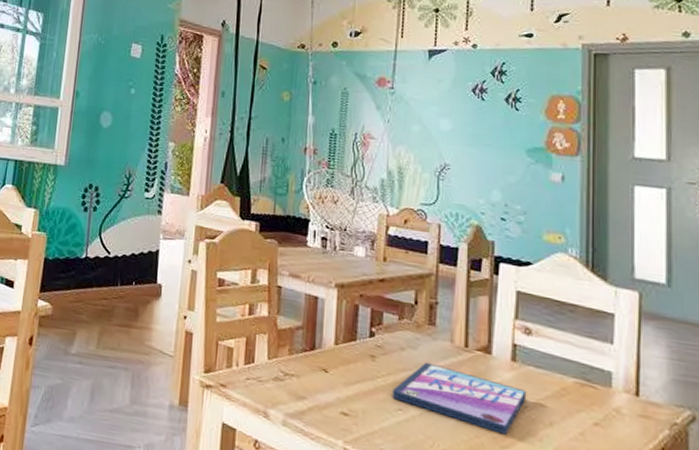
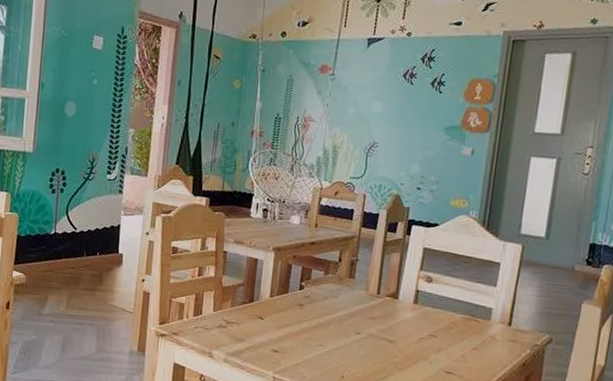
video game case: present [392,362,527,435] -> none [315,307,423,360]

